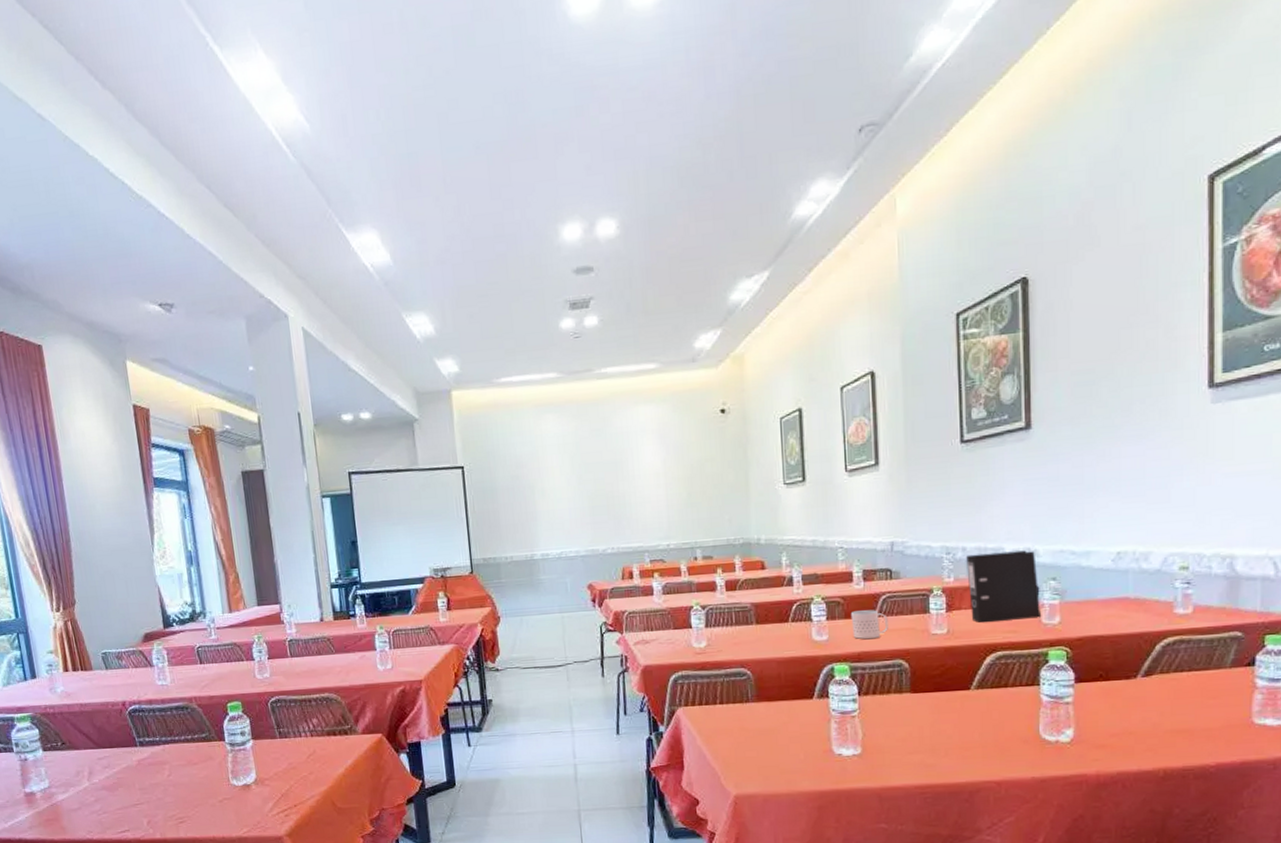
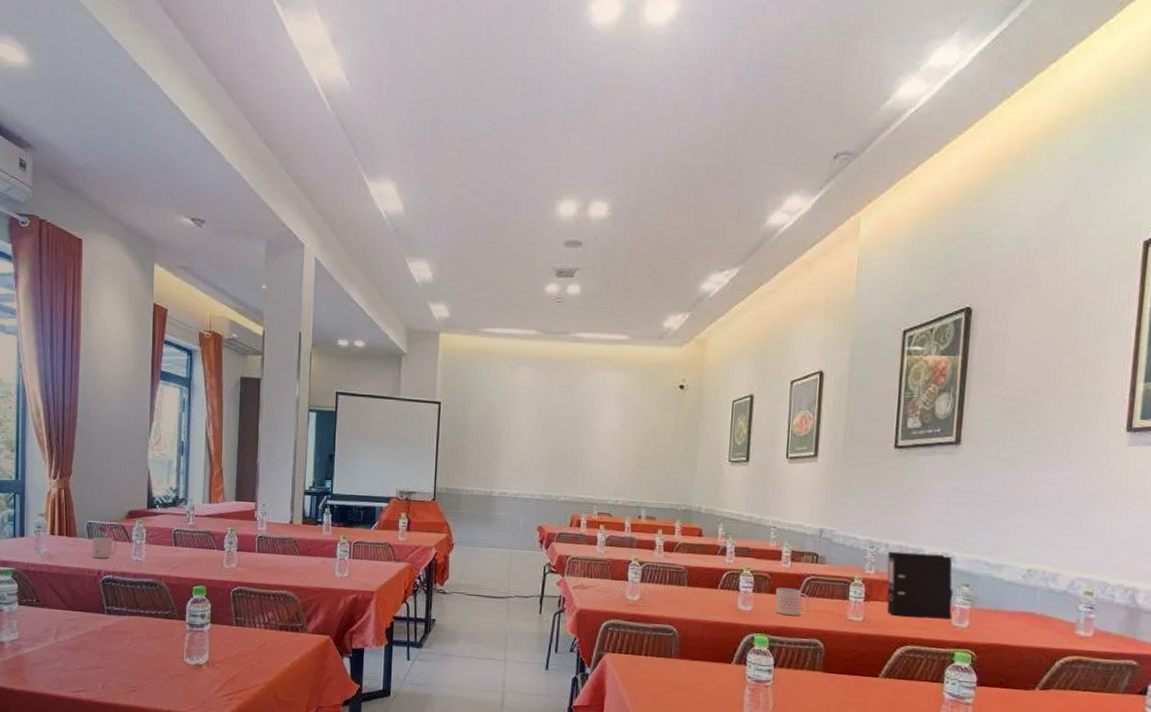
mug: none [110,665,139,690] -> present [91,536,118,559]

